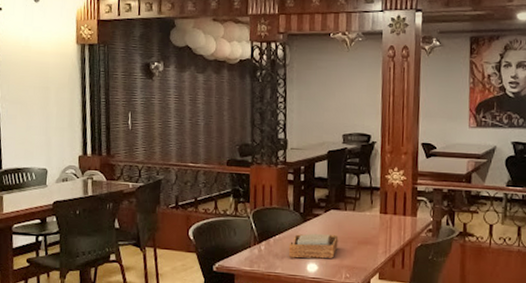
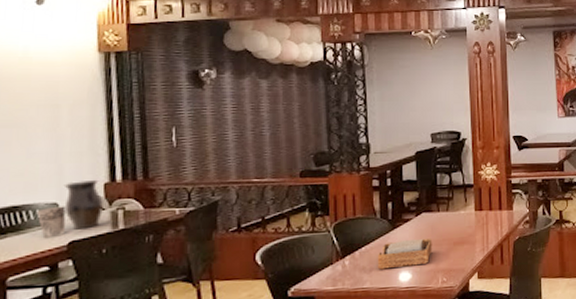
cup: none [32,171,52,197] -> present [36,206,66,239]
vase: none [51,152,78,193] -> present [63,179,103,230]

